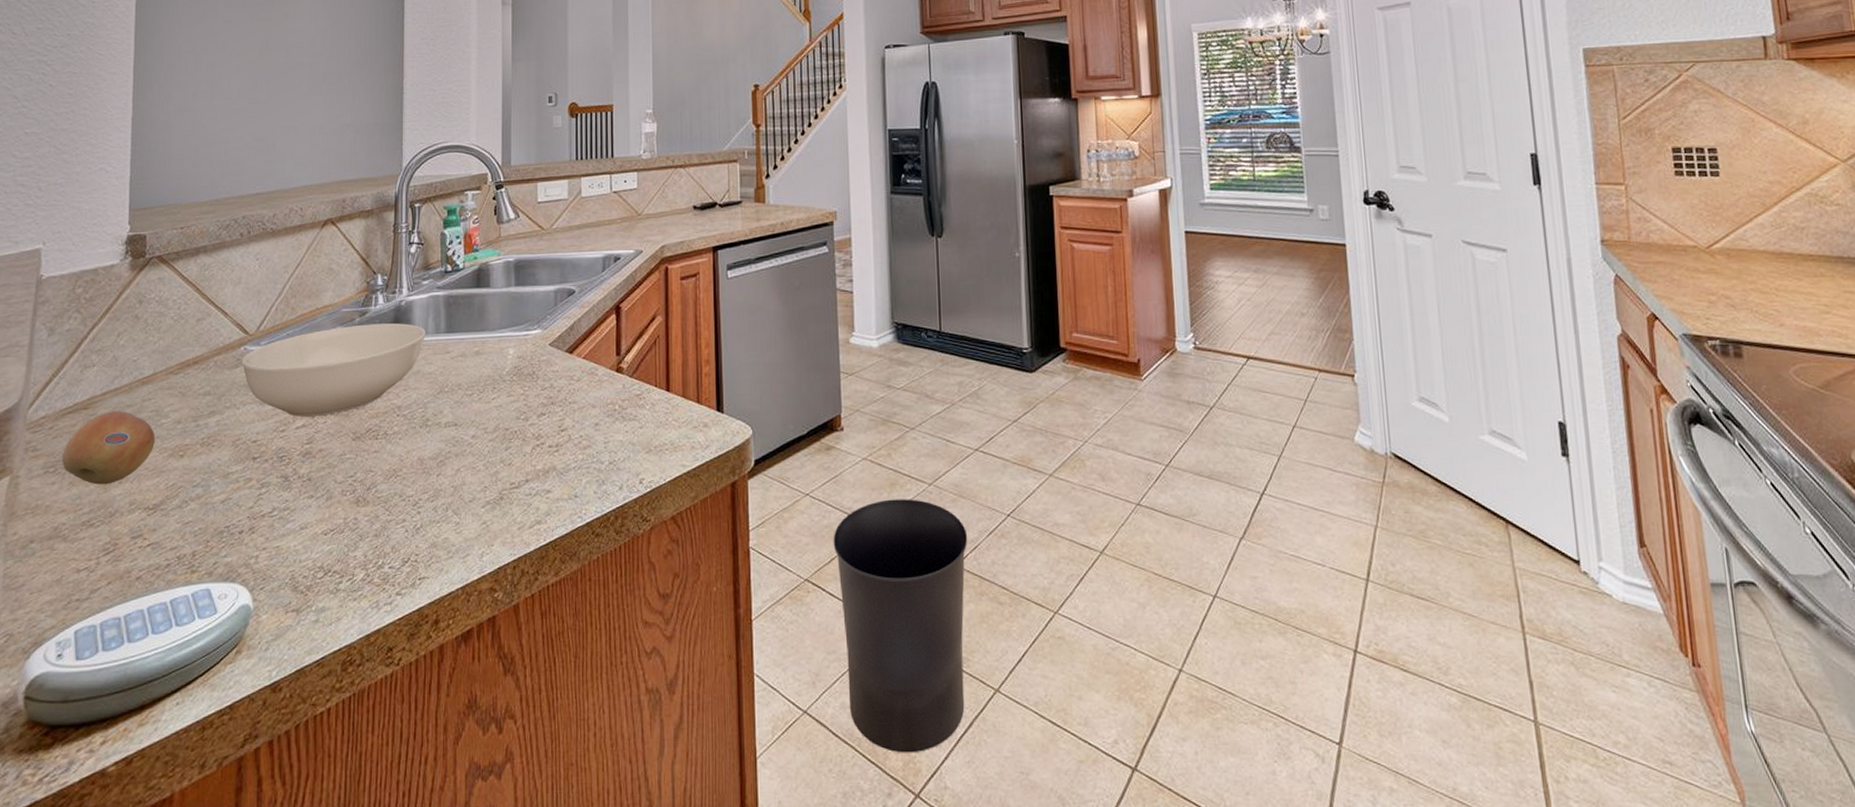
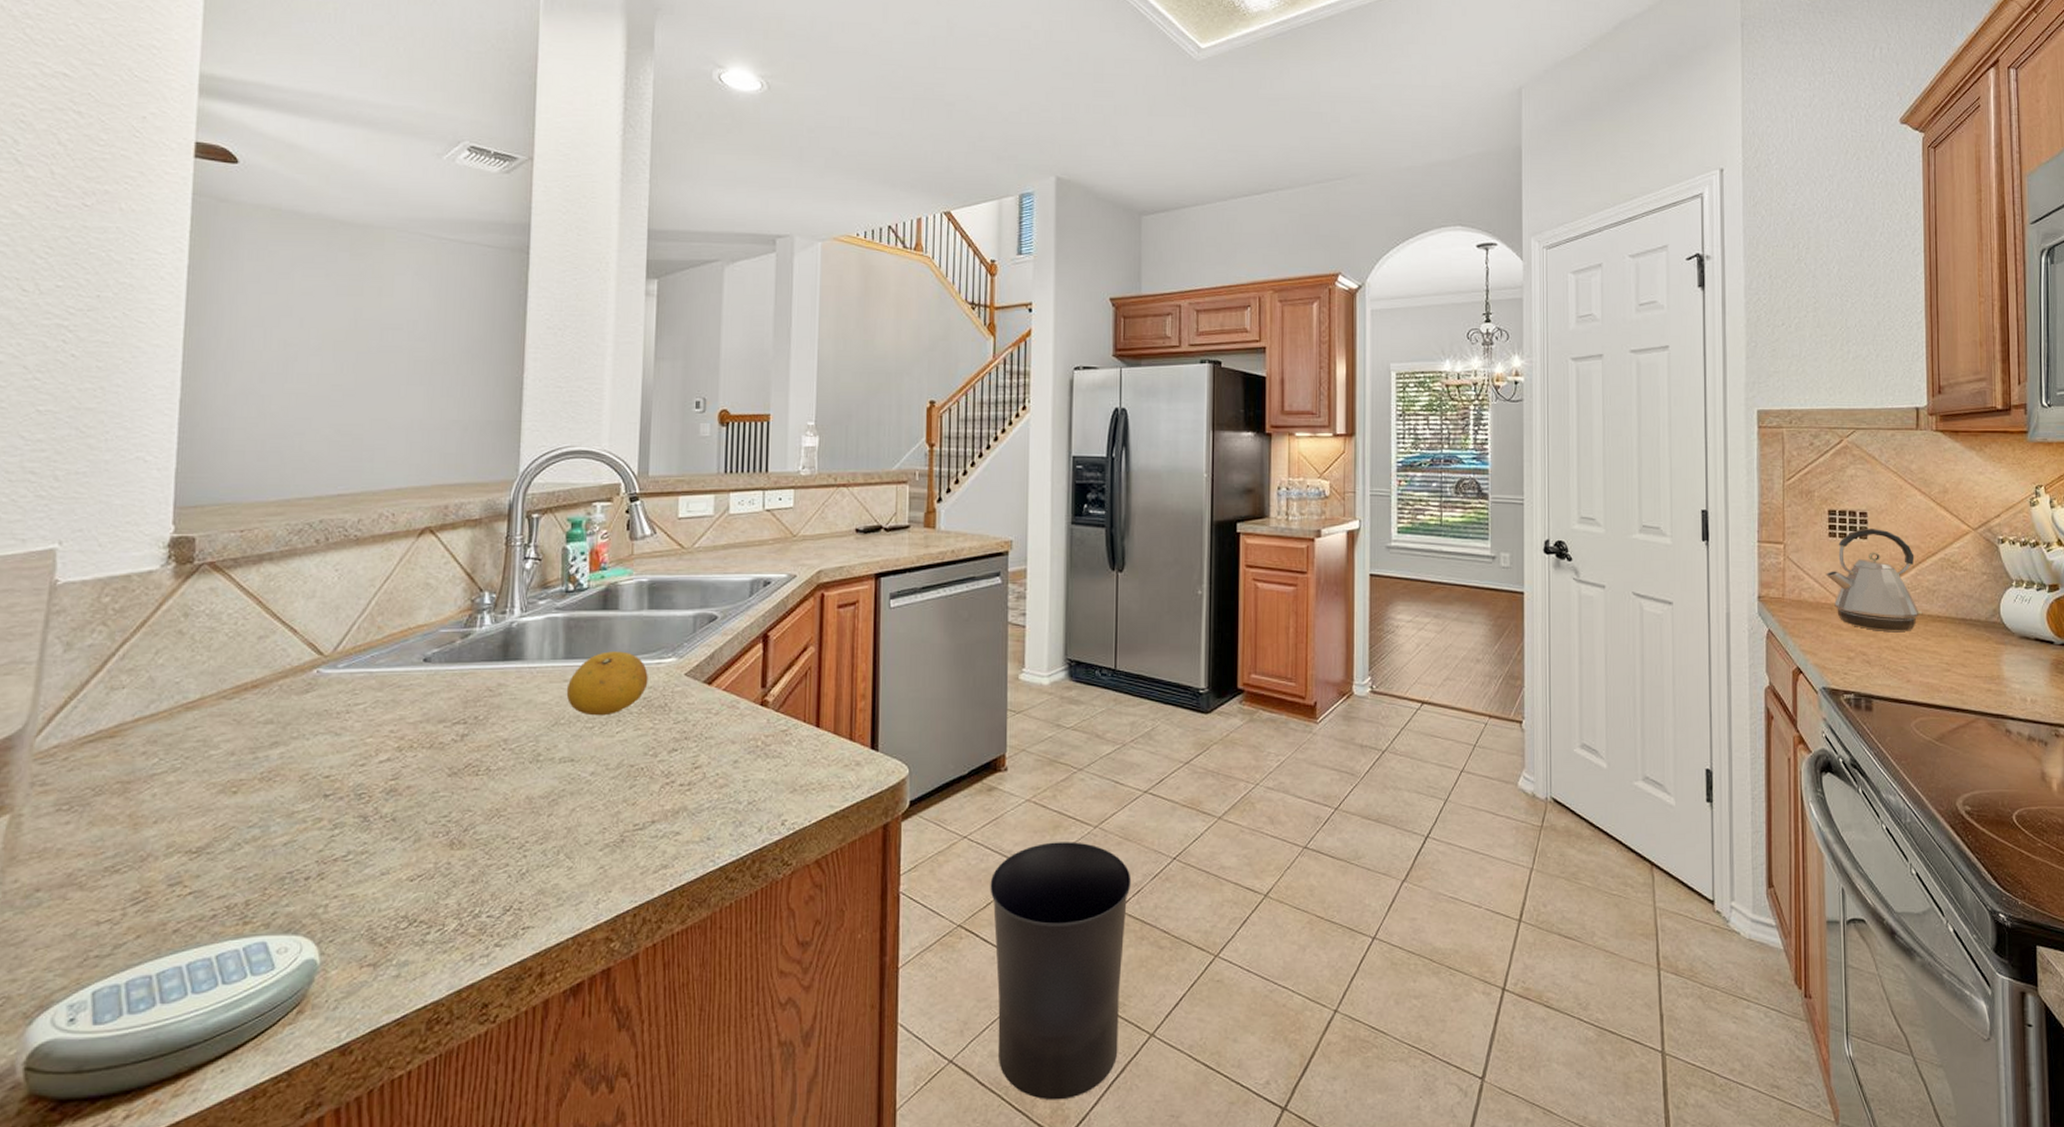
fruit: present [62,411,155,485] -> none [79,741,201,825]
bowl: present [241,323,427,417] -> none [313,647,542,749]
fruit: none [448,325,518,384] -> present [566,651,648,716]
kettle: none [1675,164,1792,274] -> present [1825,528,1923,633]

